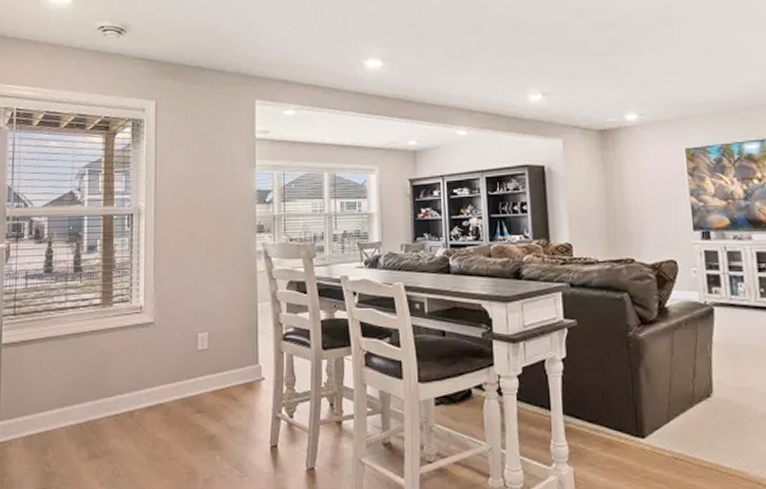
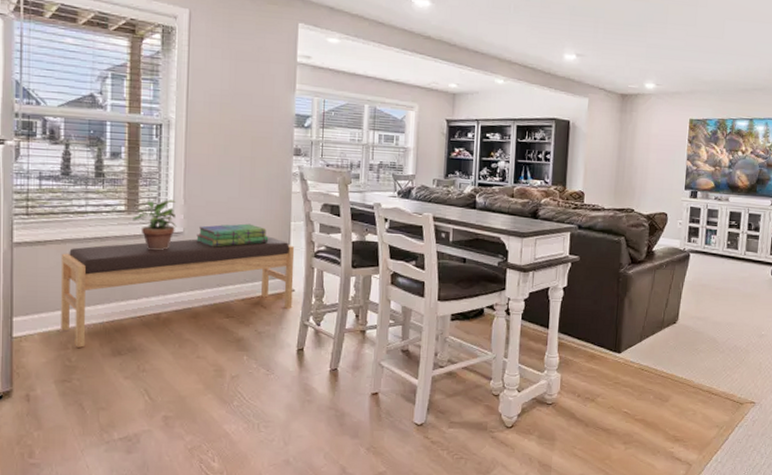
bench: none [41,320,263,452] -> present [60,236,295,348]
potted plant: none [107,289,147,344] -> present [132,200,176,251]
stack of books: none [166,308,236,336] -> present [196,223,269,247]

